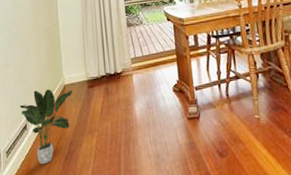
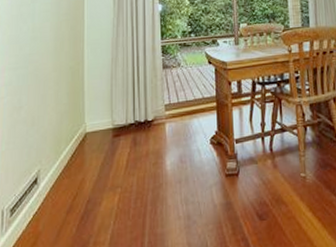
potted plant: present [19,88,73,165] -> none [31,136,96,226]

